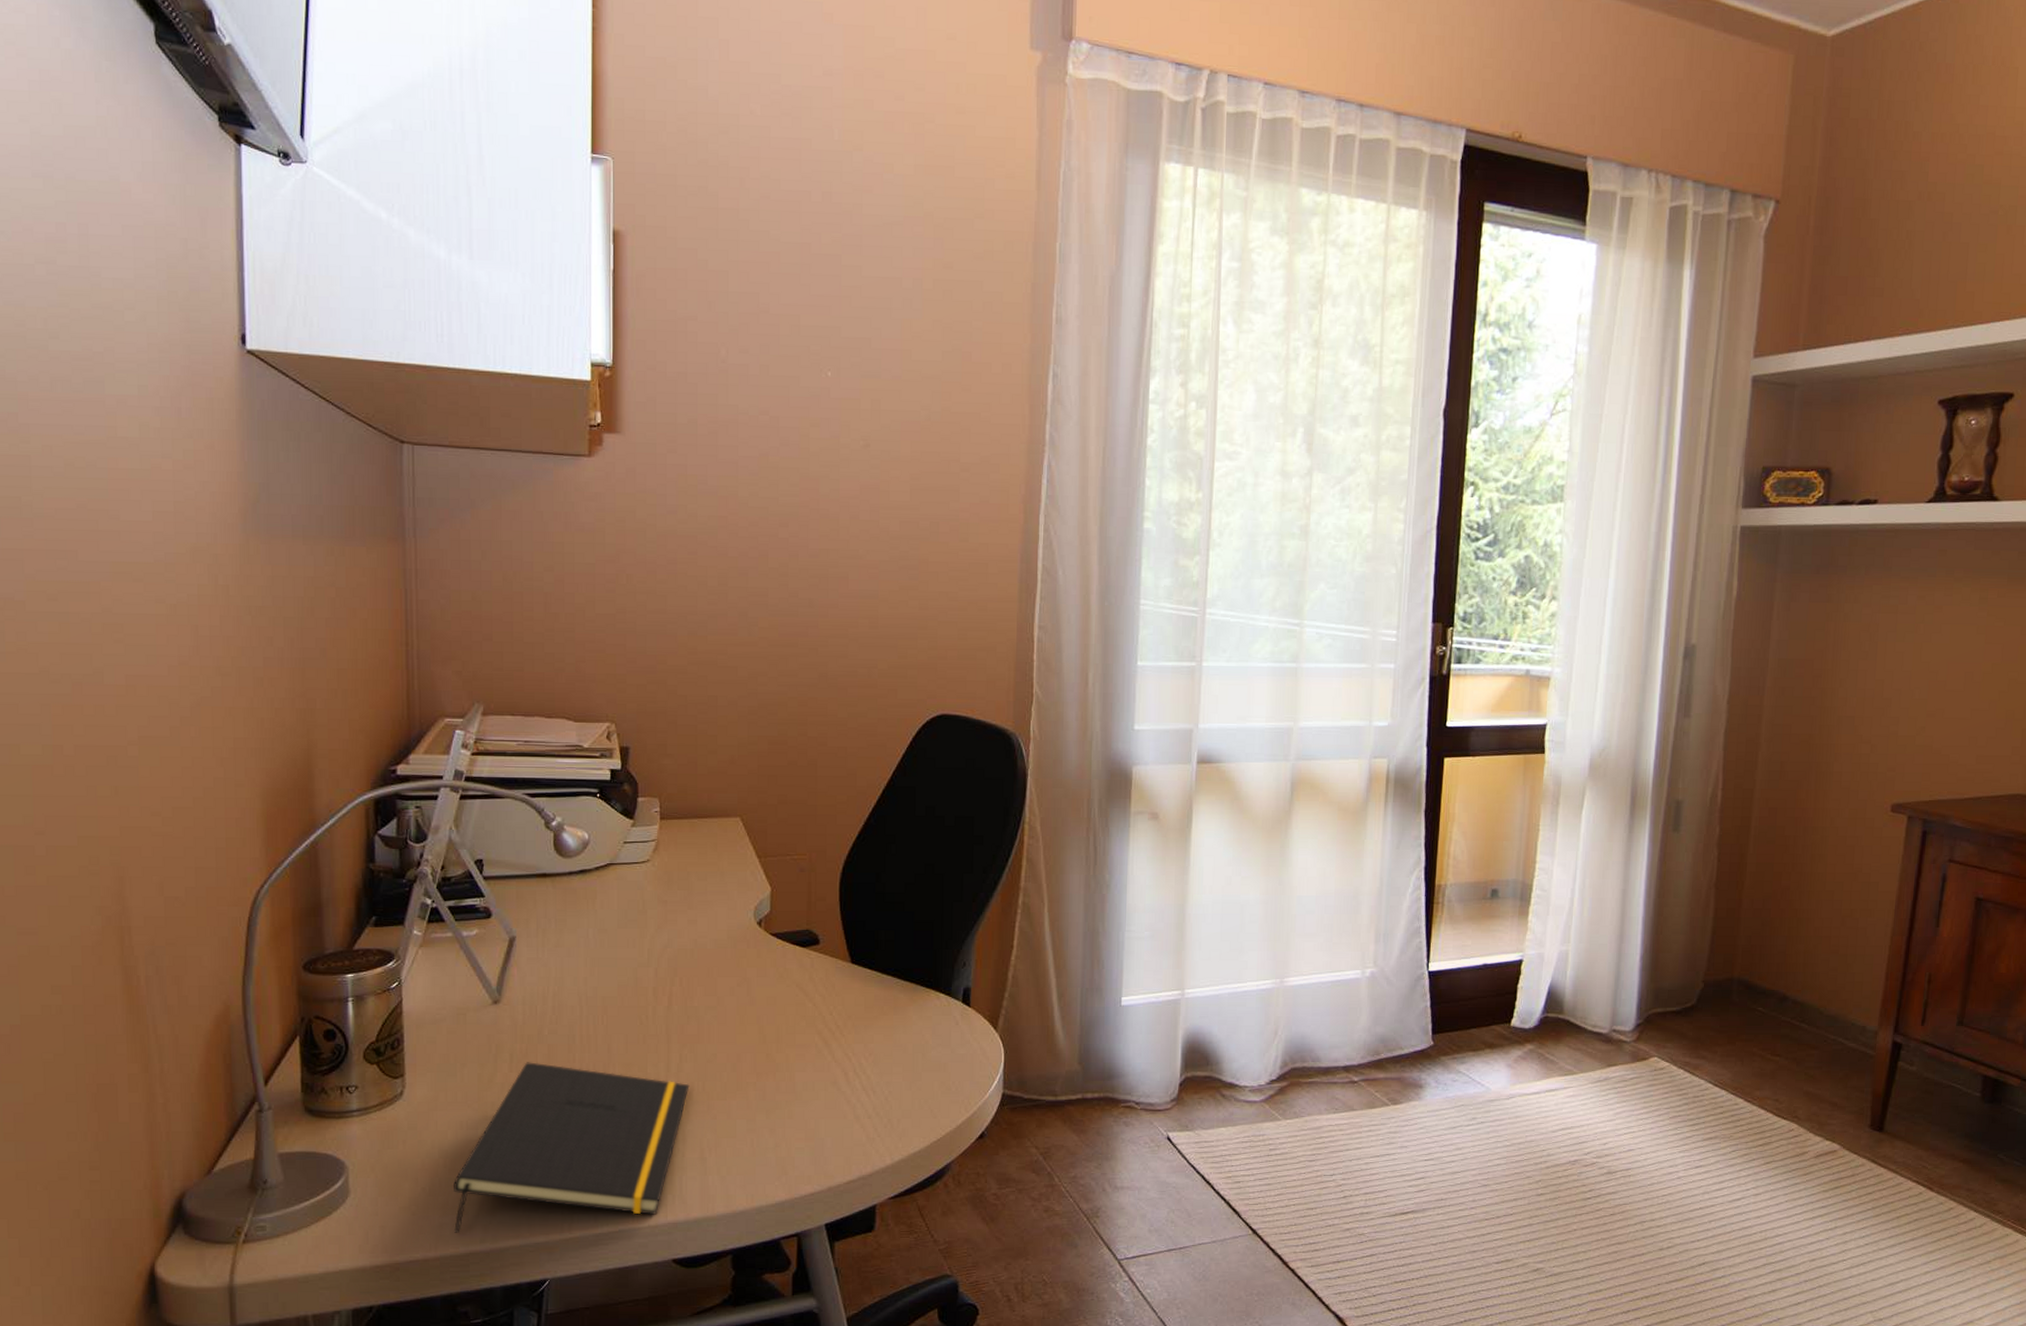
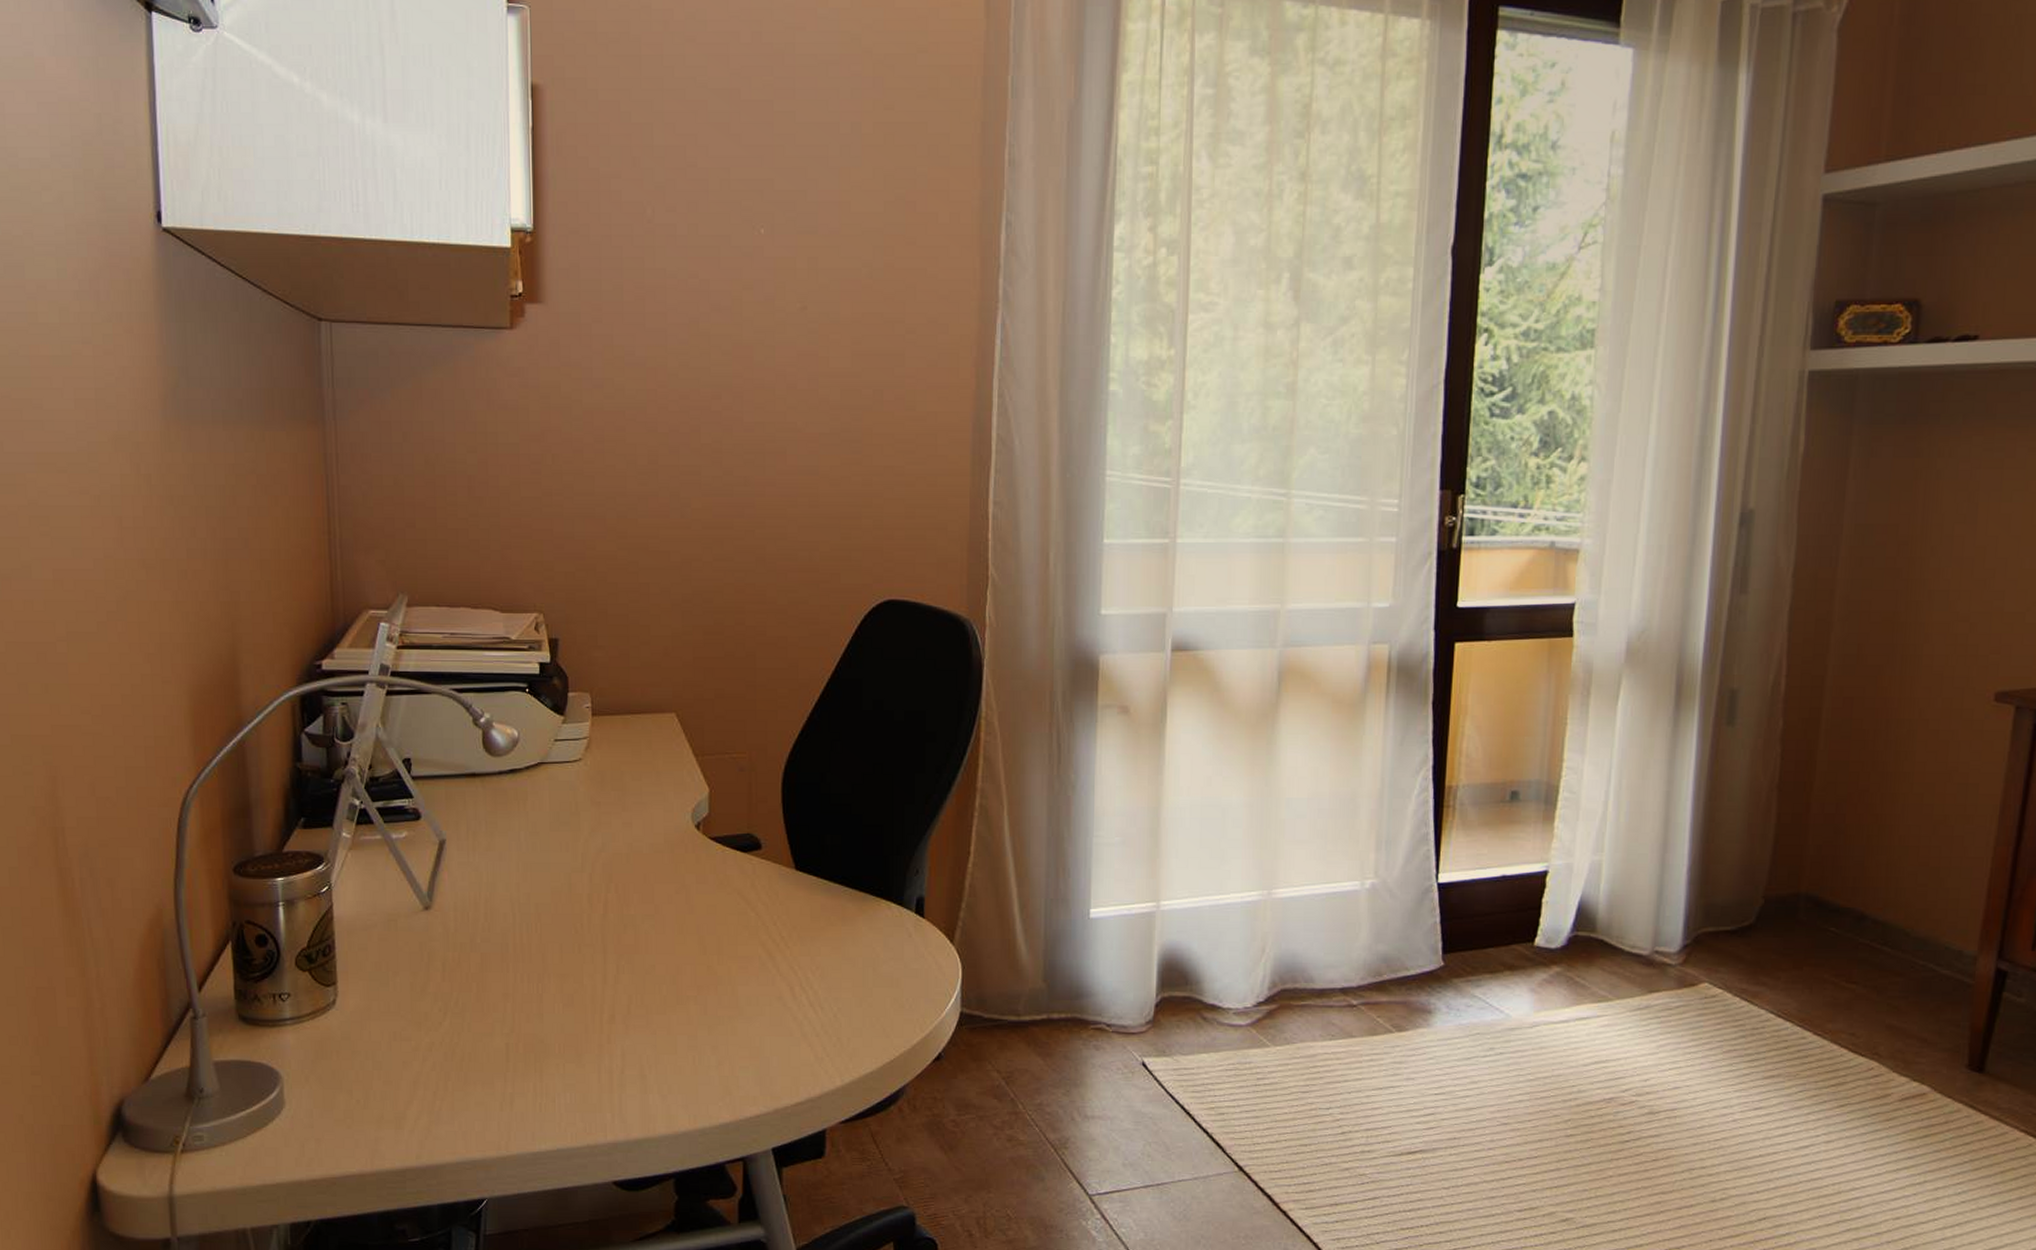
notepad: present [454,1062,690,1233] -> none [388,971,628,1148]

